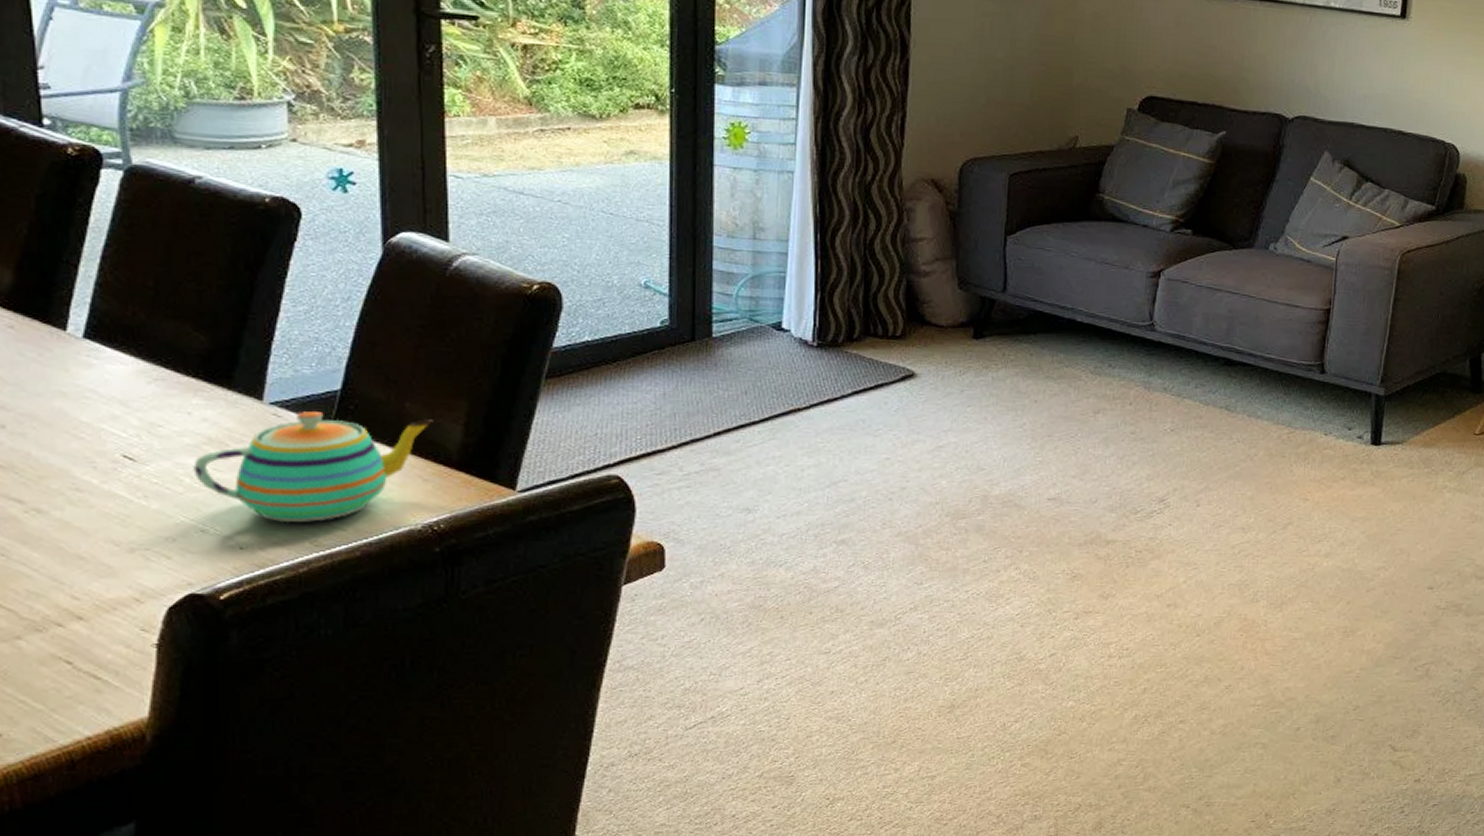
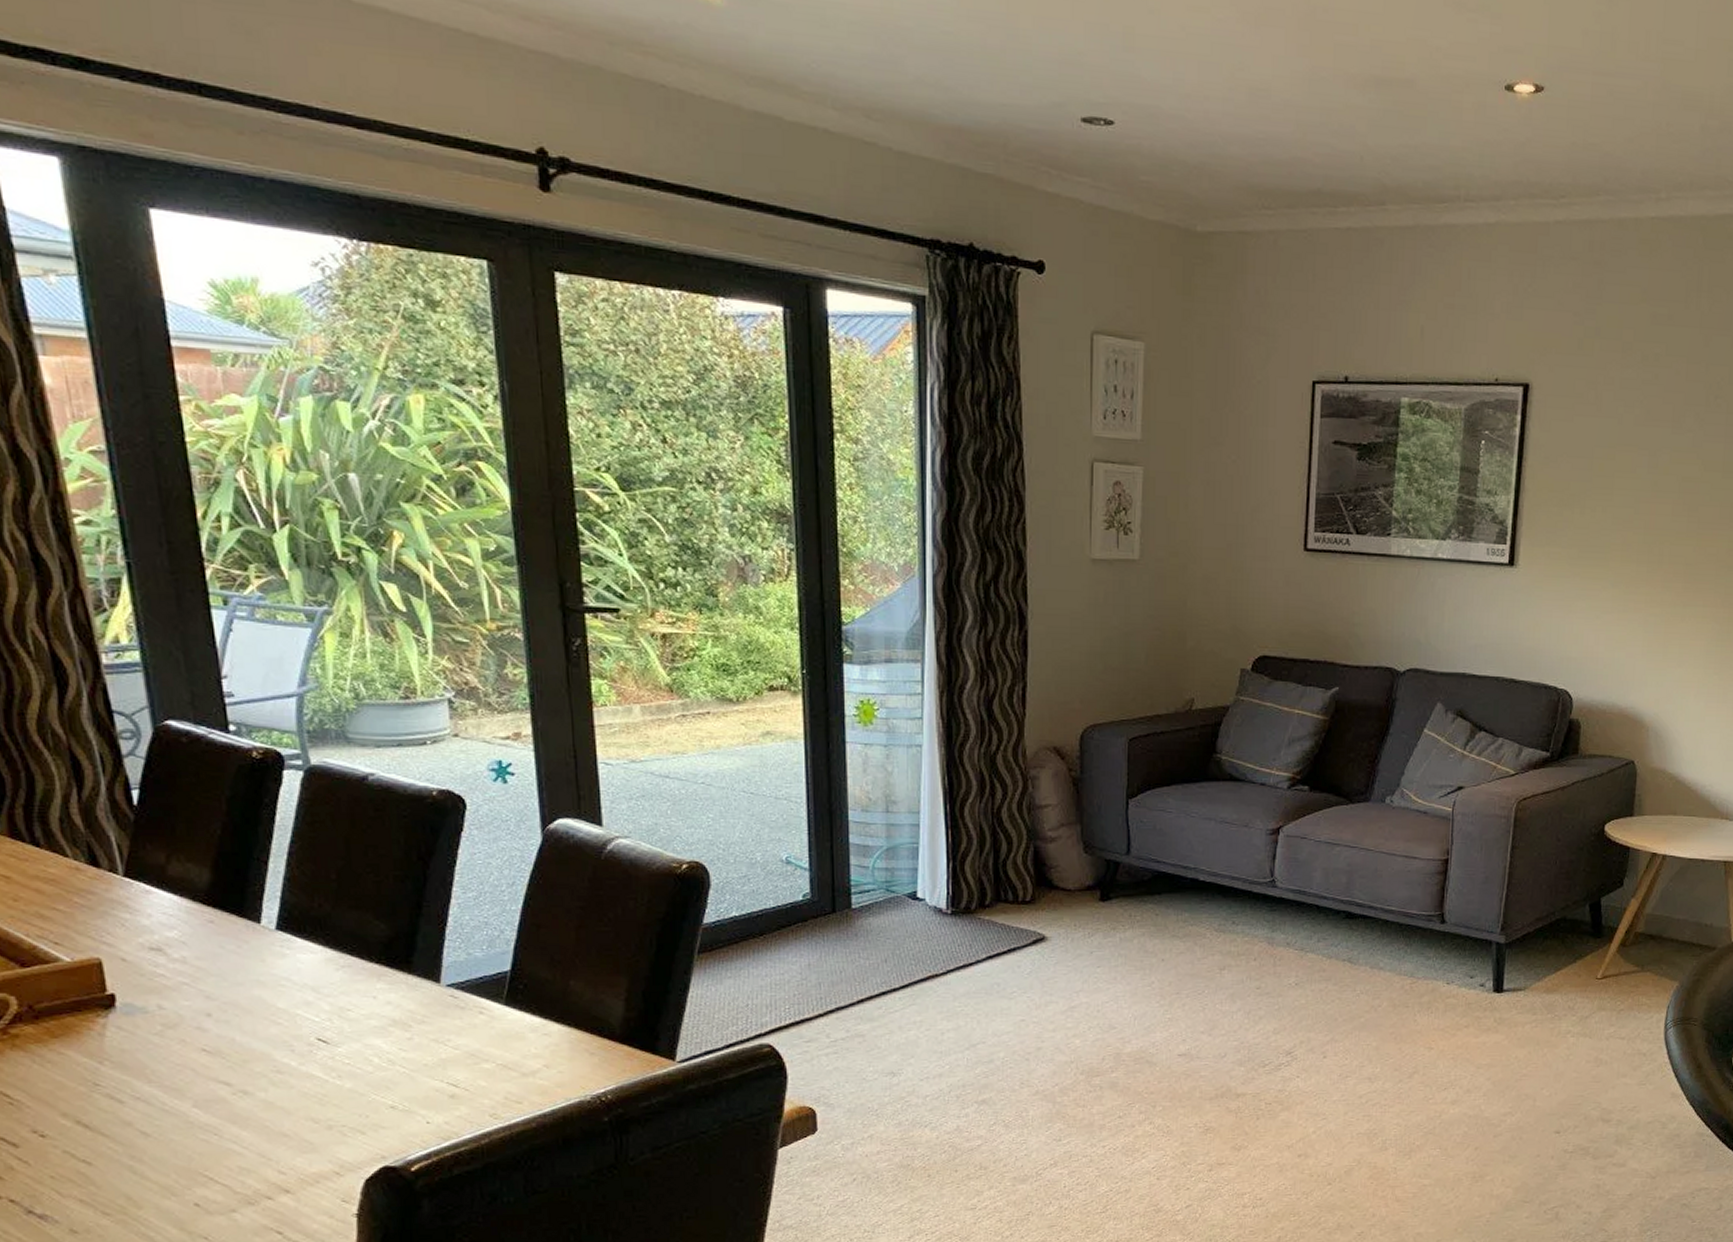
teapot: present [193,411,434,523] -> none [380,992,597,1098]

